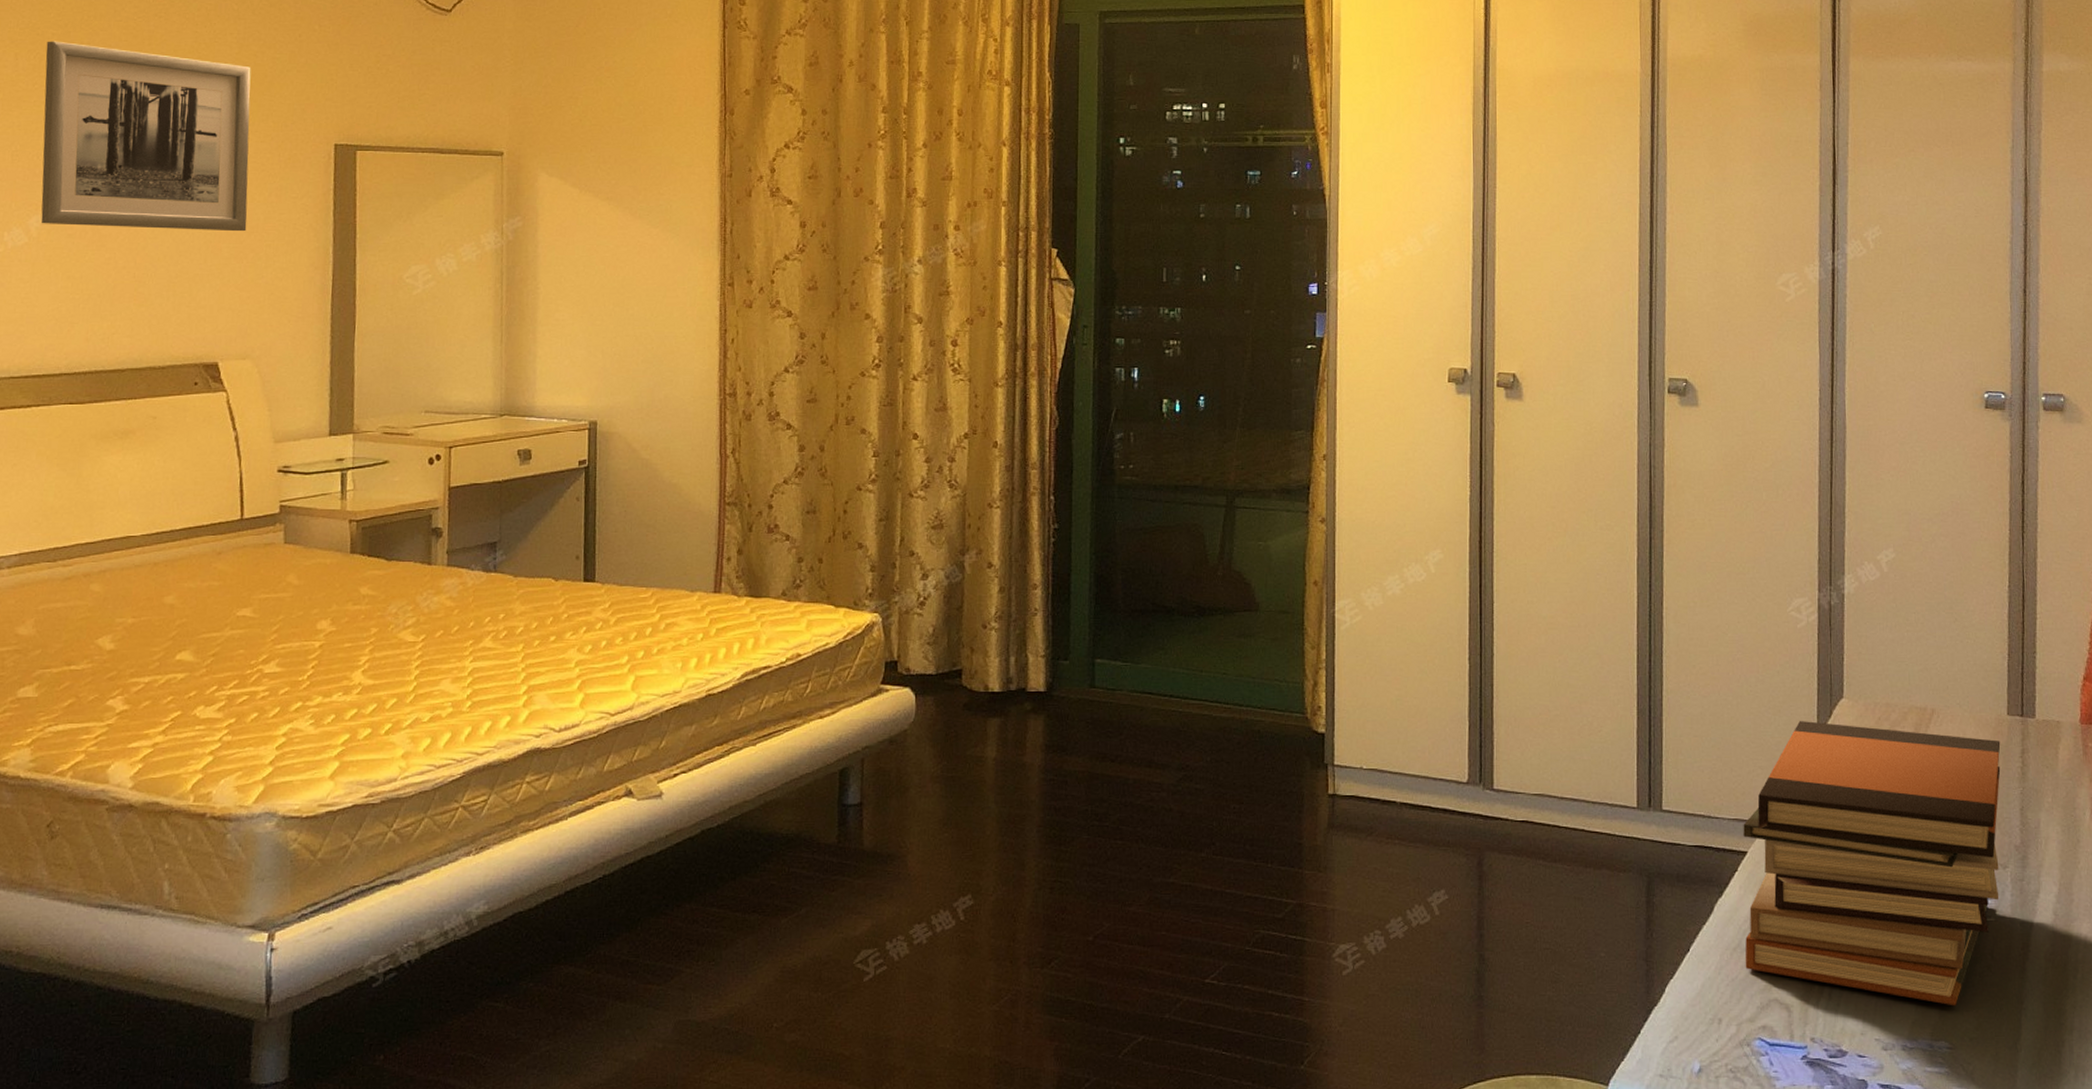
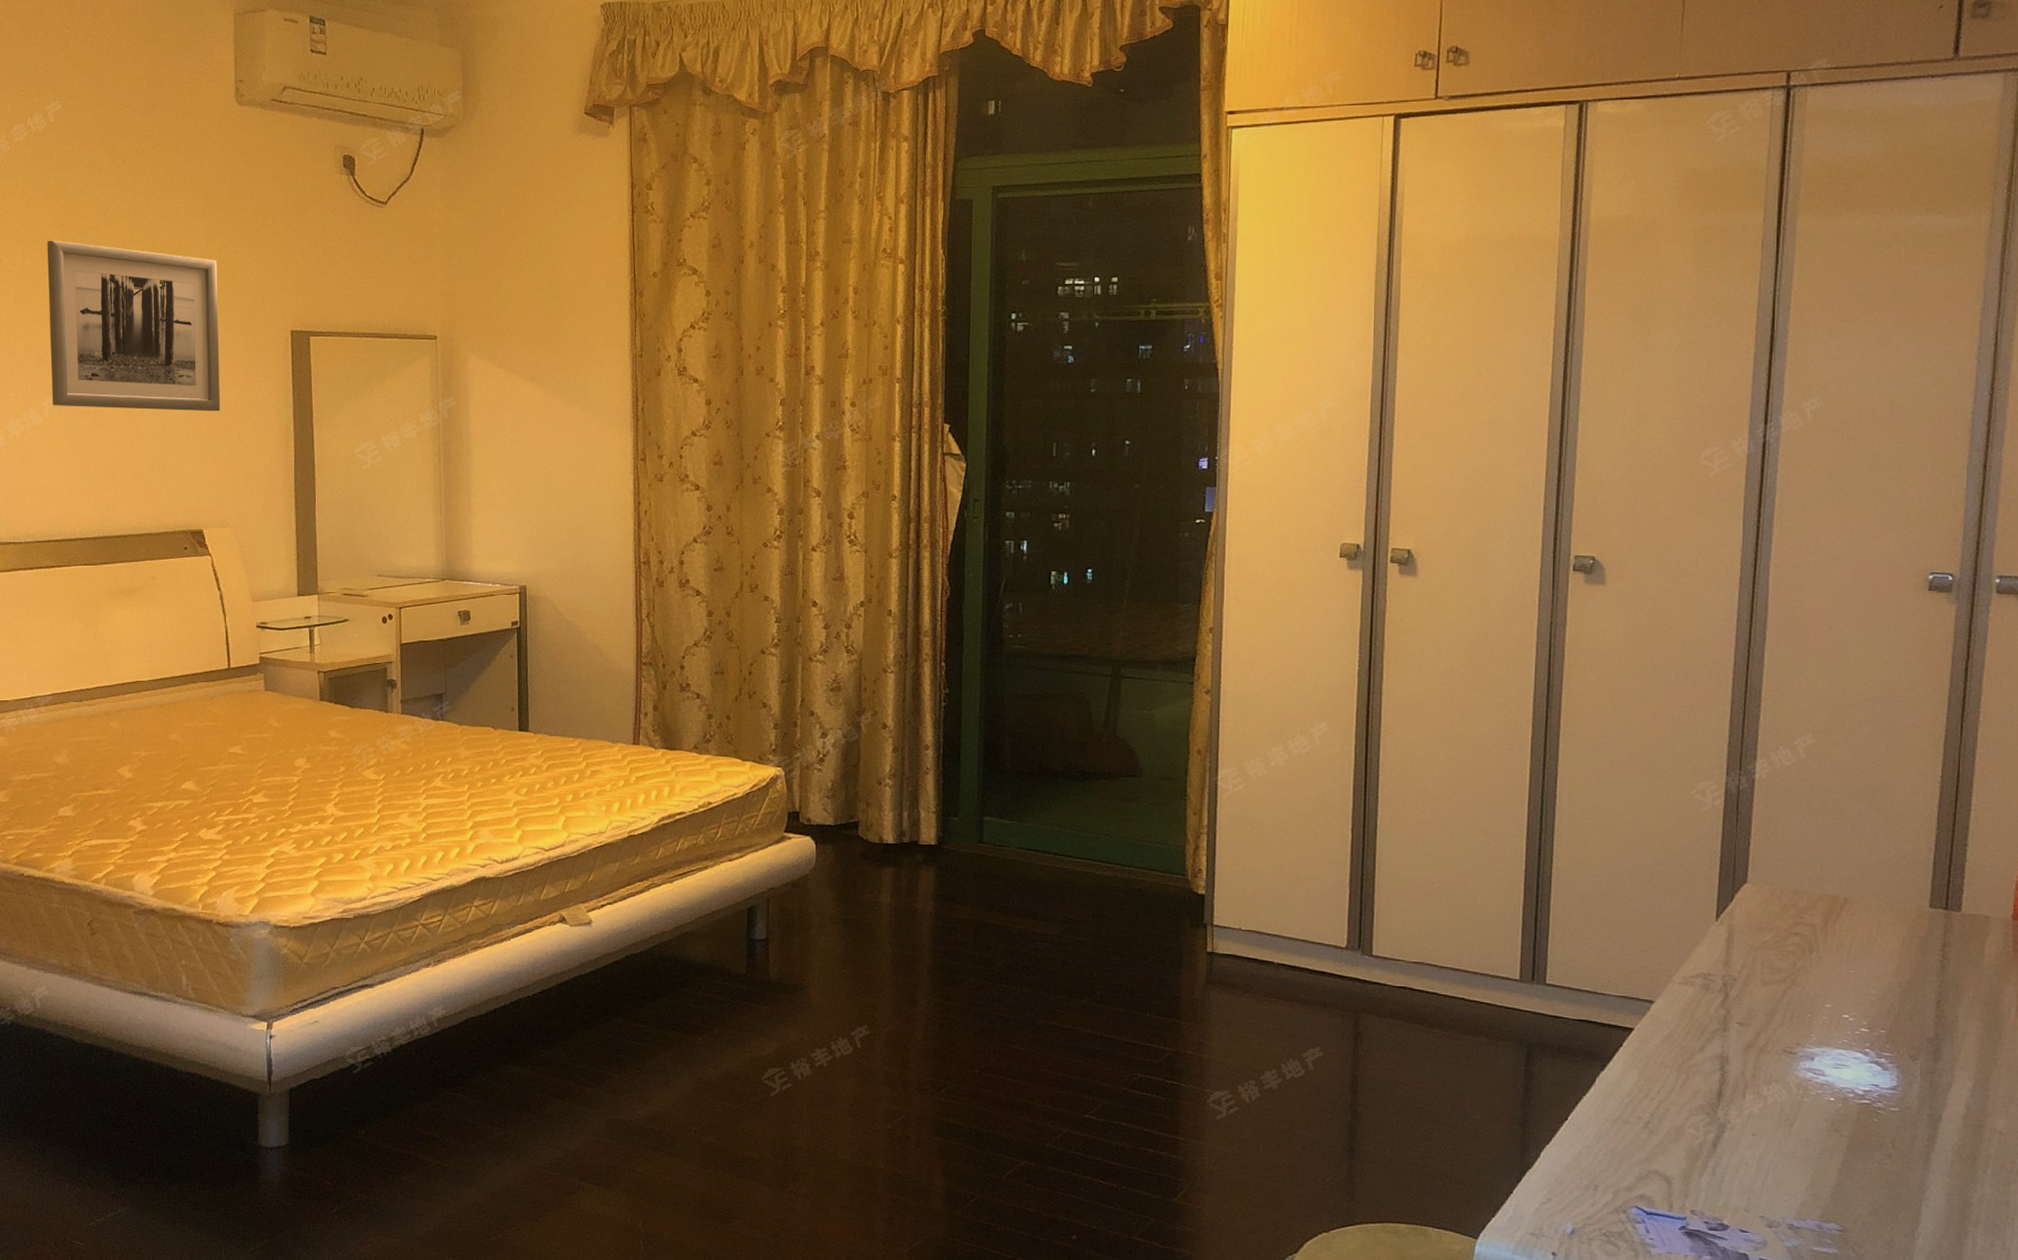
book stack: present [1743,721,2001,1006] -> none [1625,904,1920,1191]

